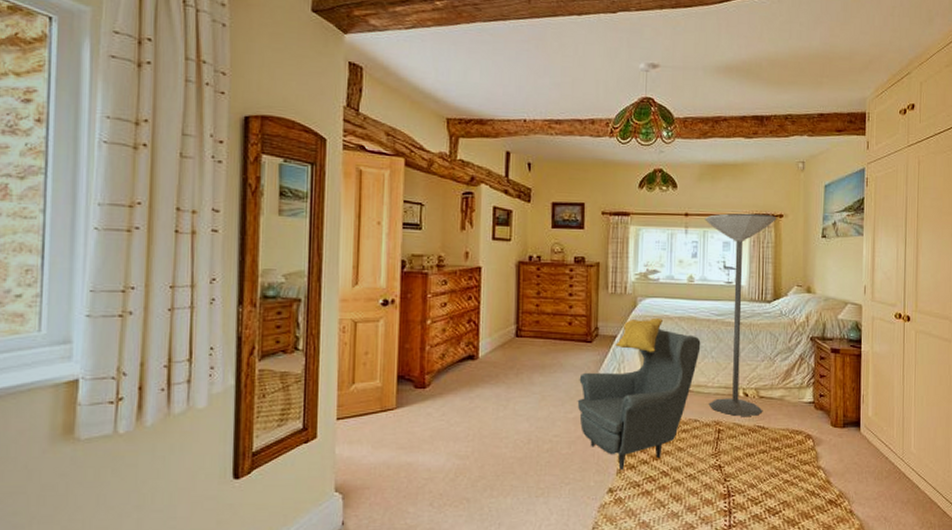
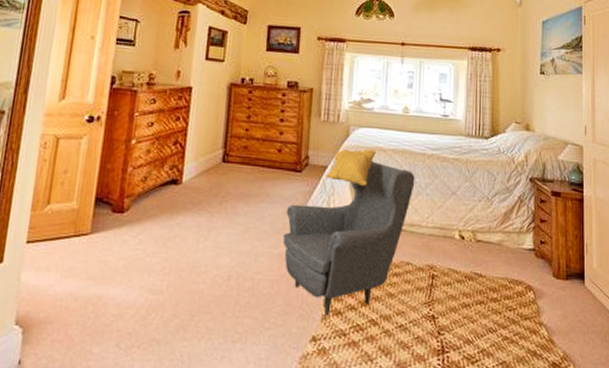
floor lamp: present [705,213,777,416] -> none [421,45,494,262]

